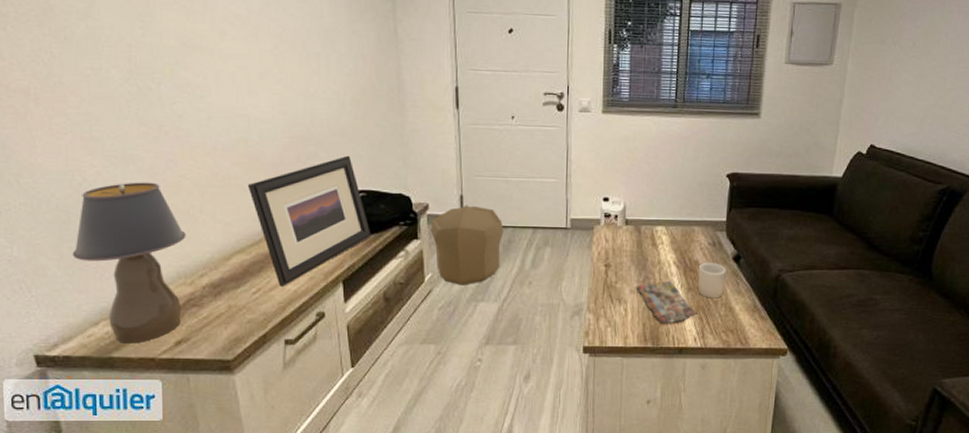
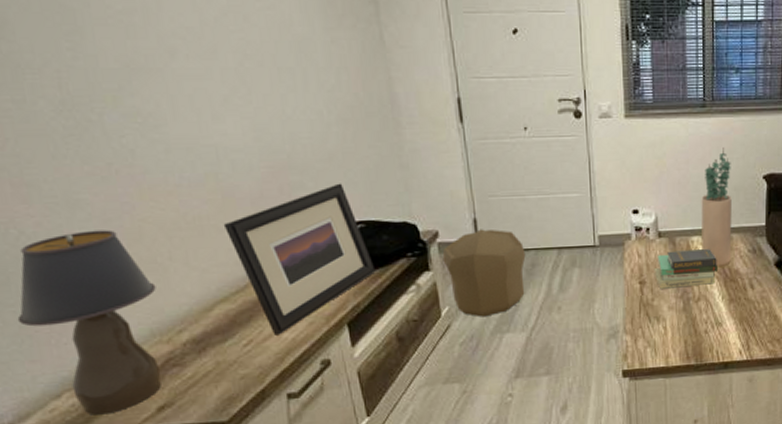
books: none [619,238,679,273] -> present [654,248,717,289]
magazine: present [637,281,697,324] -> none [675,294,741,340]
vase: none [665,146,697,256] -> present [701,148,732,266]
mug: present [697,263,726,299] -> none [739,271,768,308]

